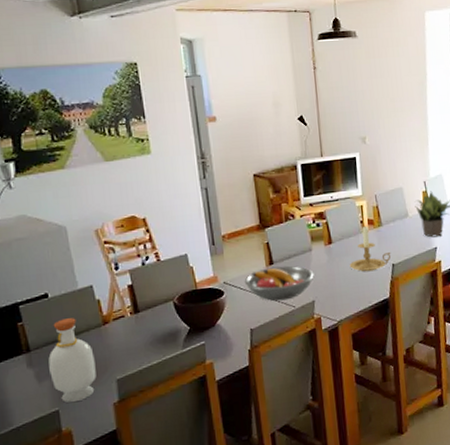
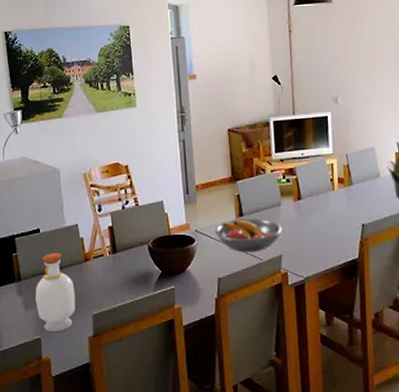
candle holder: present [349,225,391,272] -> none [318,184,361,230]

